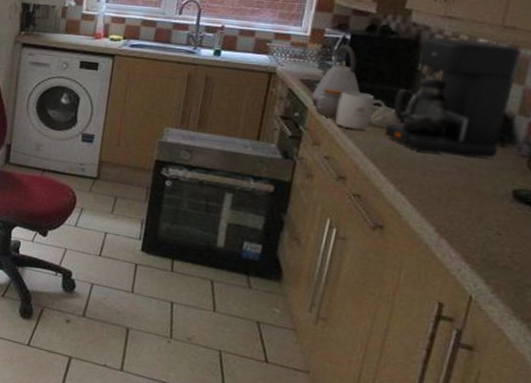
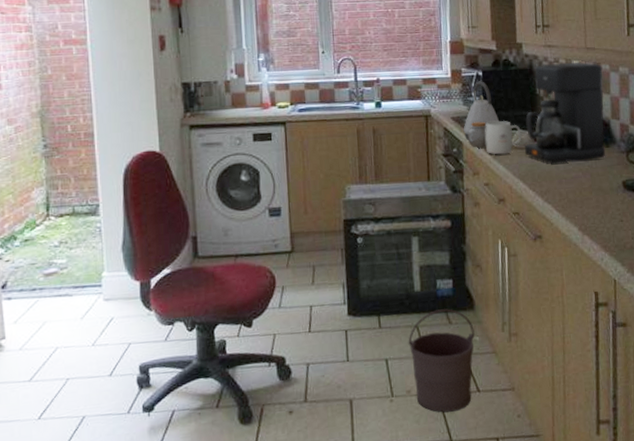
bucket: none [196,270,276,374] -> present [408,308,475,413]

